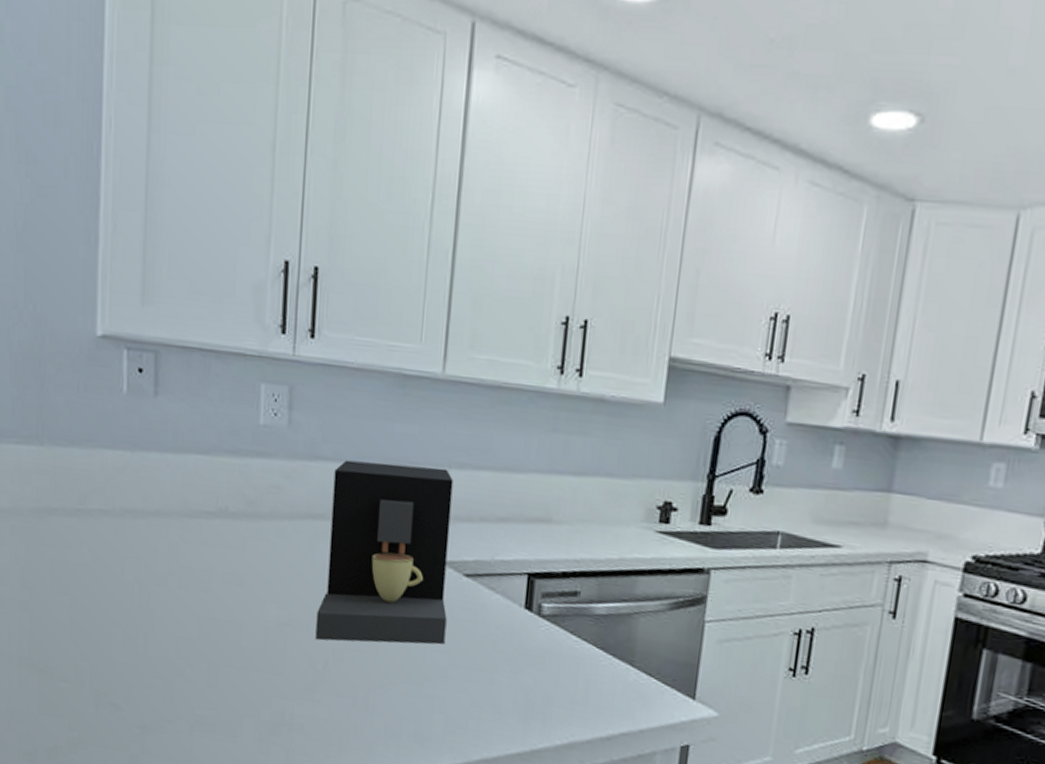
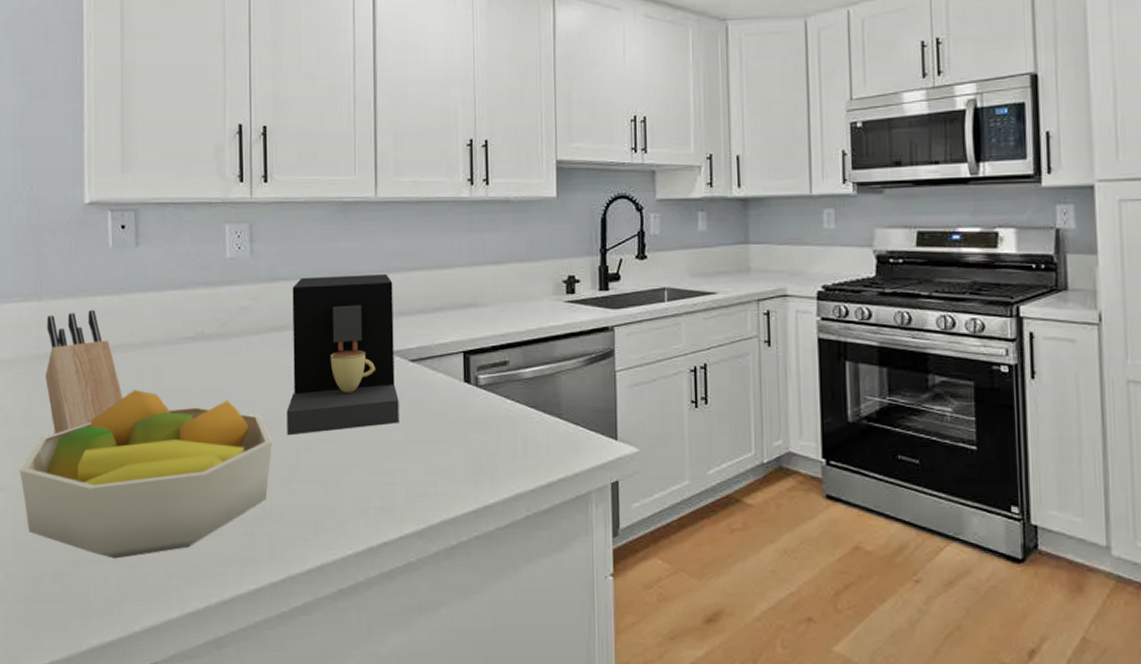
fruit bowl: none [15,563,298,746] -> present [20,390,272,559]
knife block: none [45,463,132,601] -> present [45,309,123,435]

